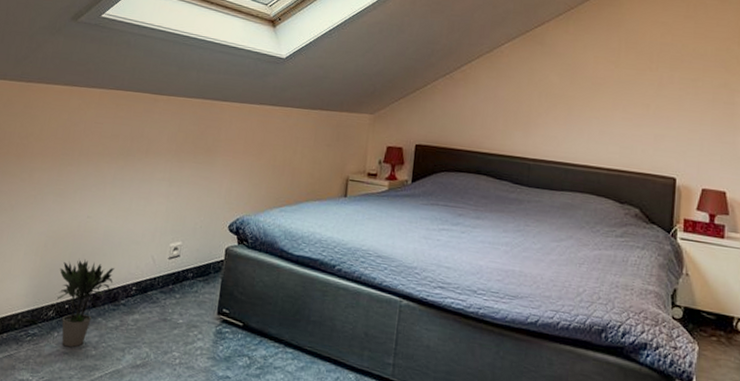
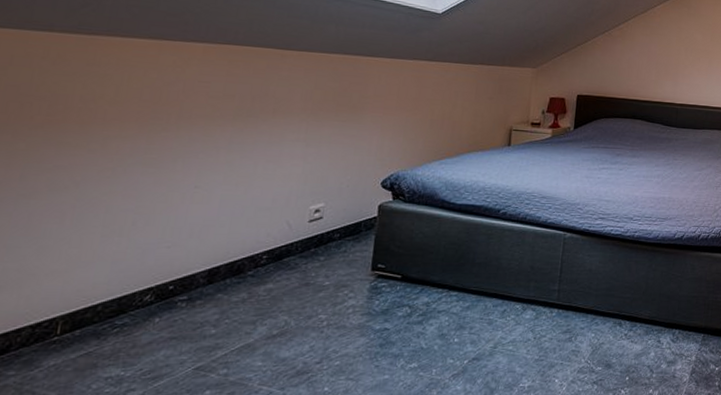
potted plant: present [57,258,115,348] -> none [156,233,237,331]

